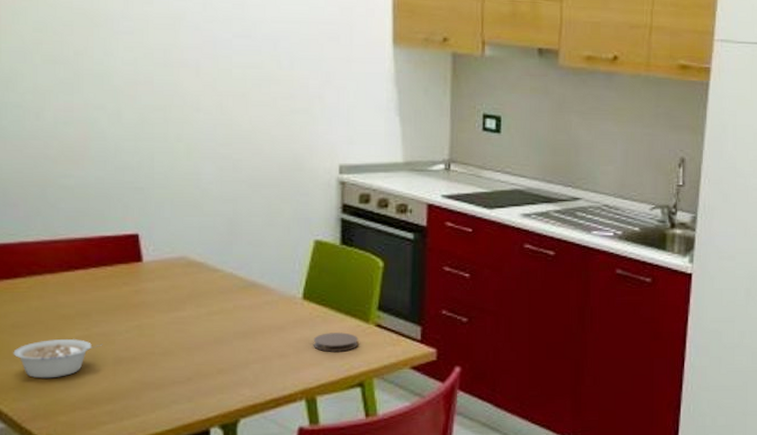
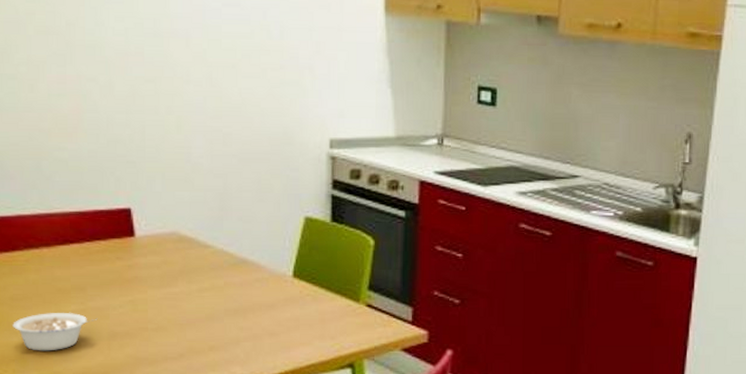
coaster: present [313,332,359,352] -> none [303,312,349,332]

